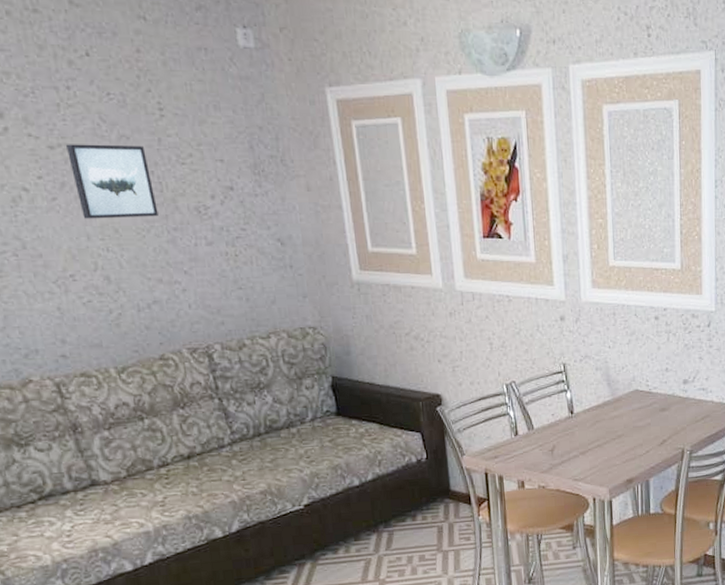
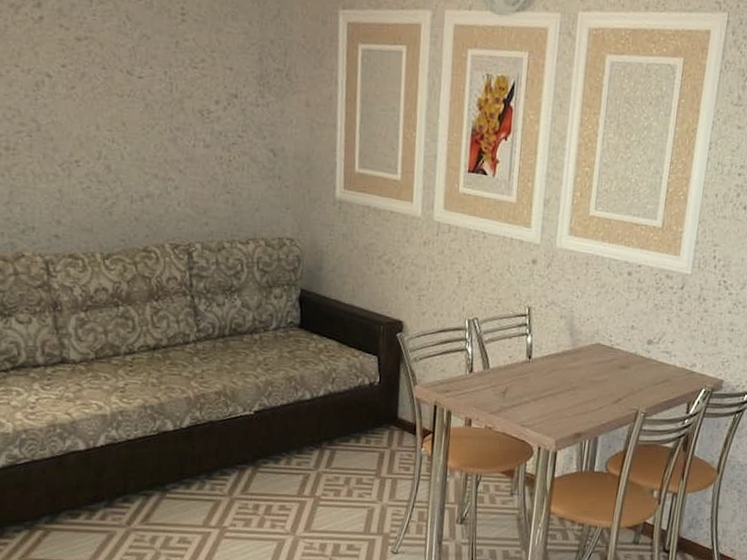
wall art: present [66,144,158,219] -> none [92,37,165,115]

